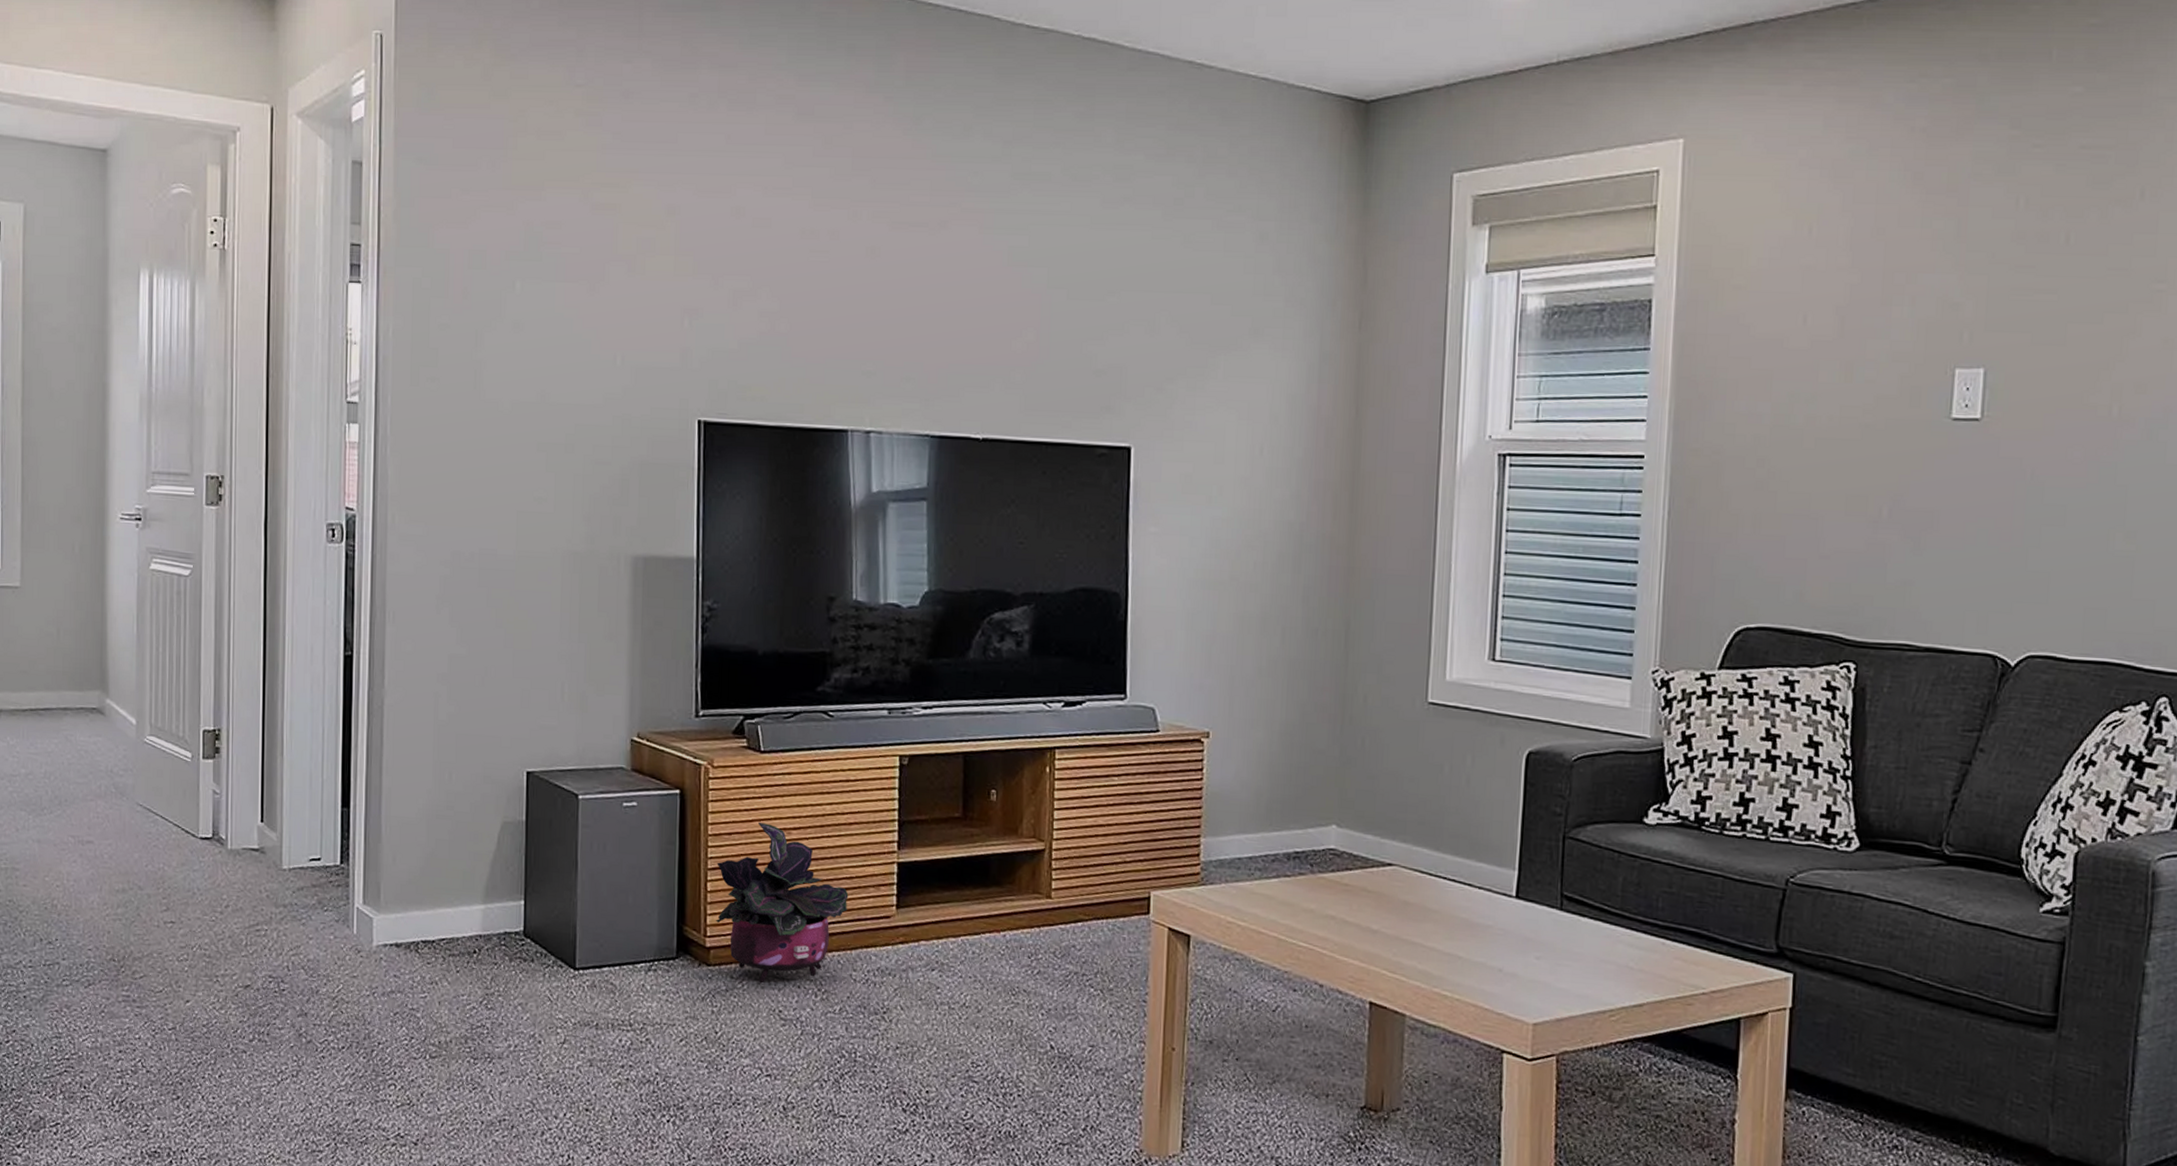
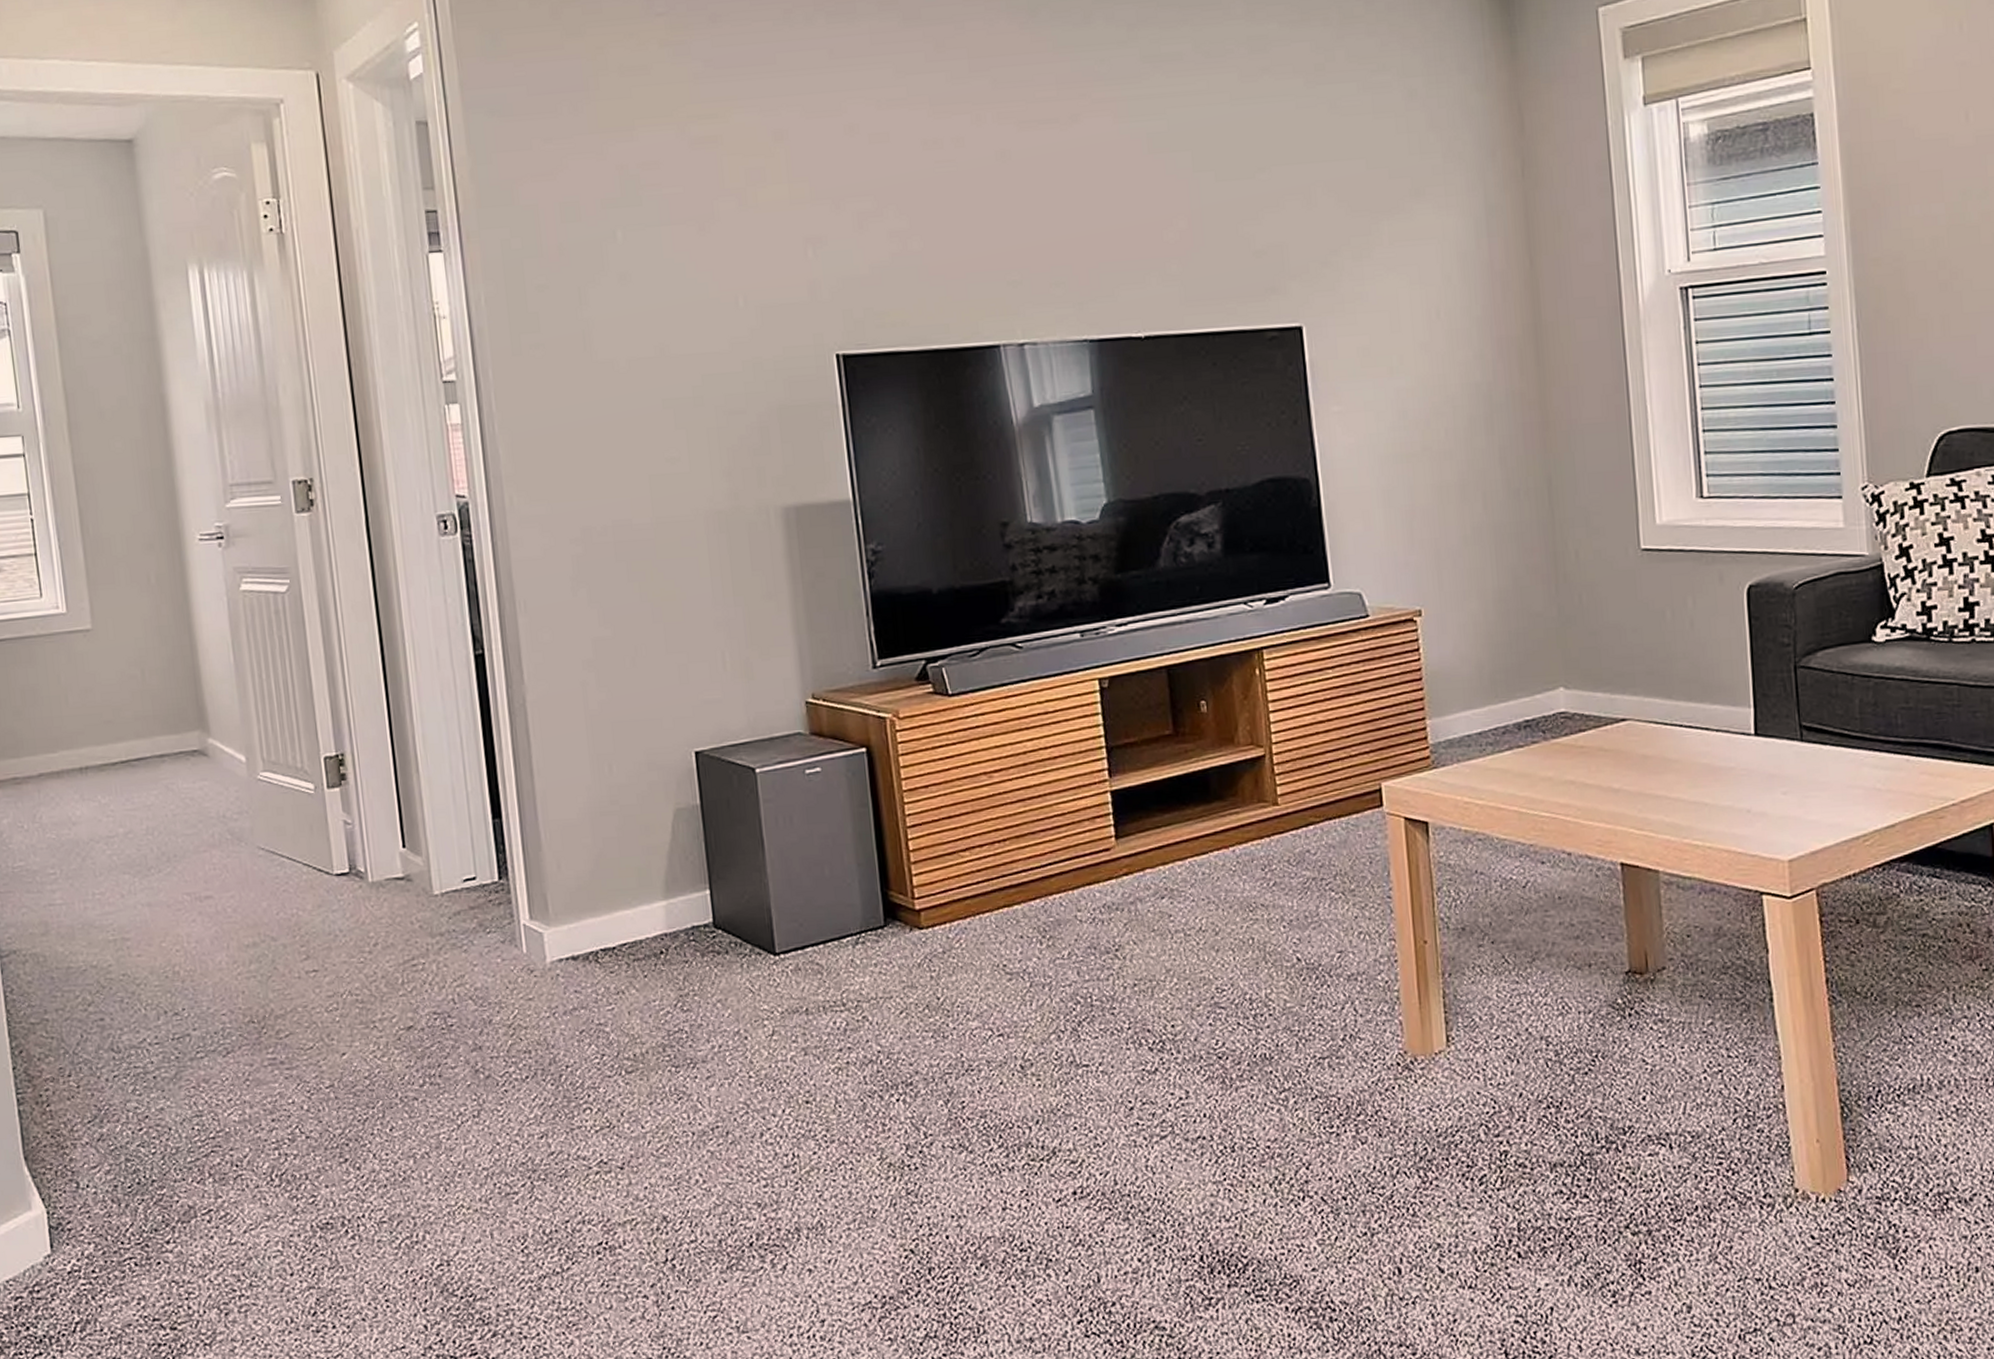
potted plant: present [716,822,849,984] -> none [916,769,1064,939]

